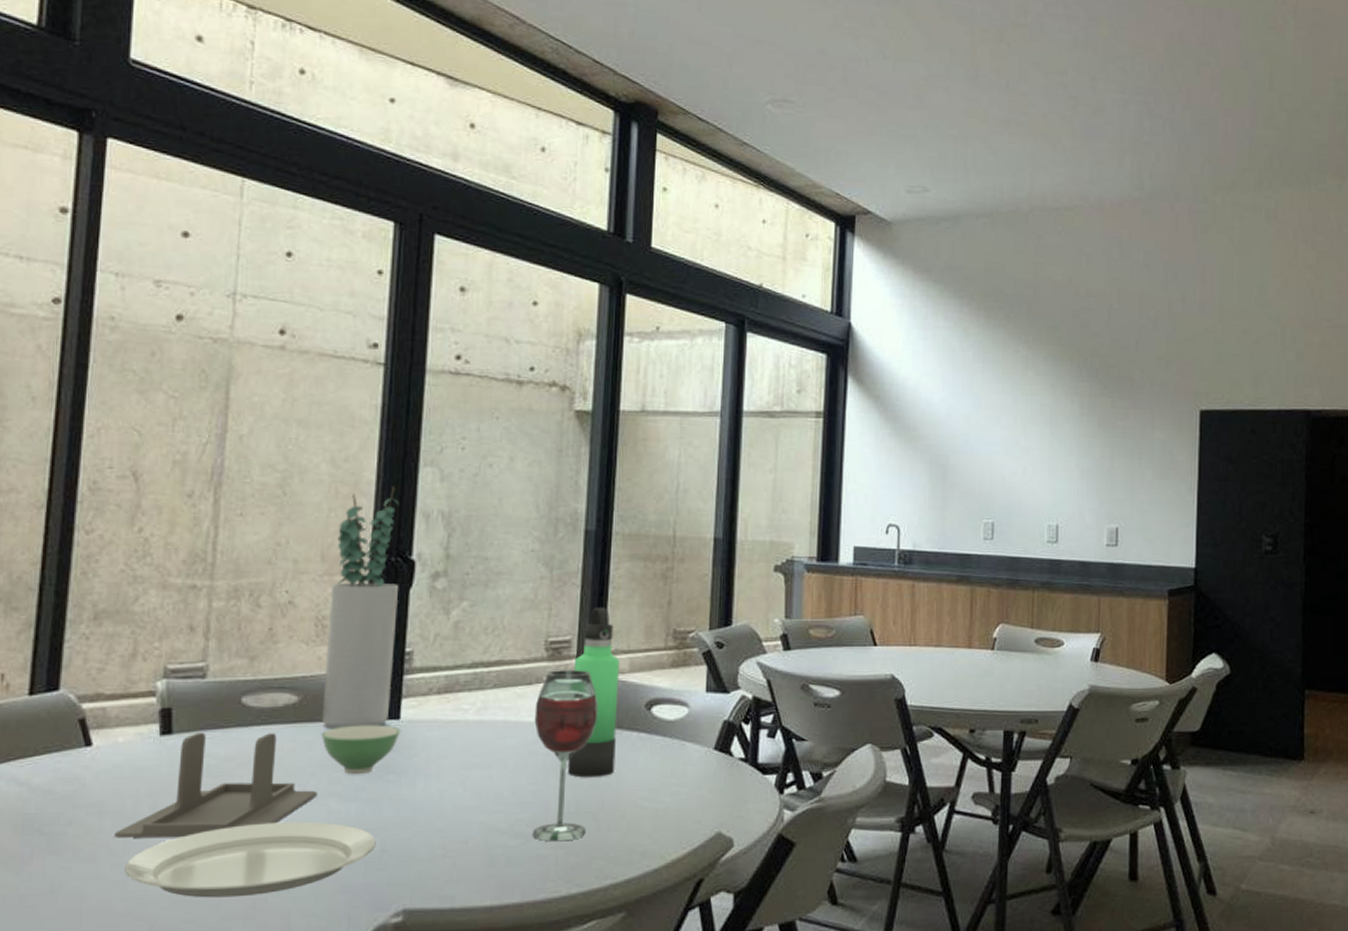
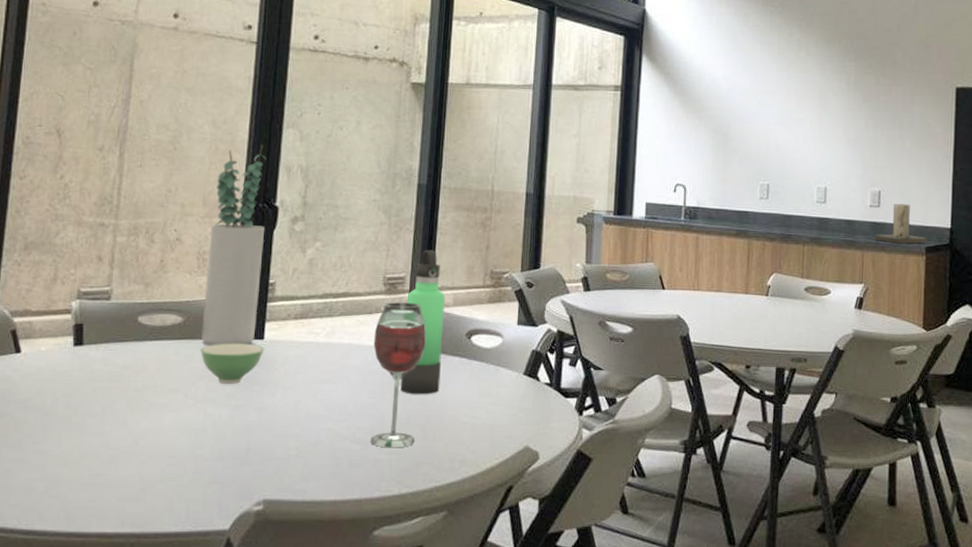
napkin holder: present [115,733,317,838] -> none [37,345,196,431]
plate: present [124,822,376,898] -> none [44,422,243,483]
paper towel roll: none [1112,541,1169,588] -> present [874,203,926,245]

